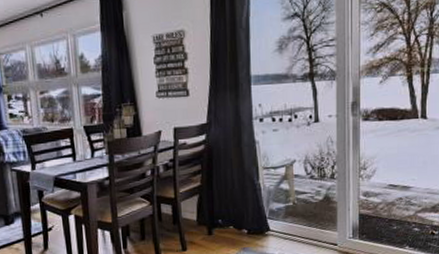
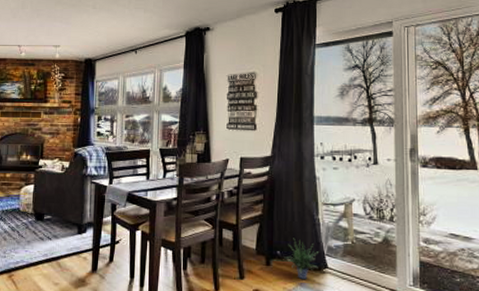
potted plant: none [226,205,261,244] -> present [284,238,319,279]

